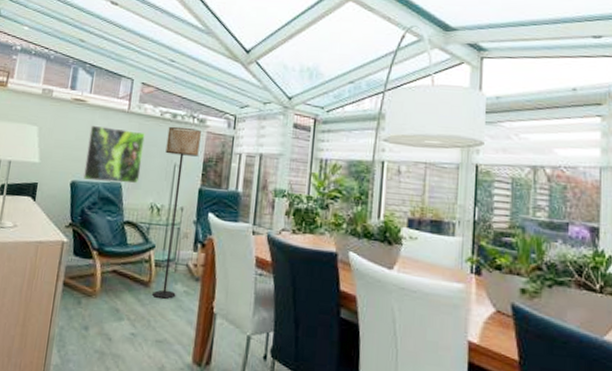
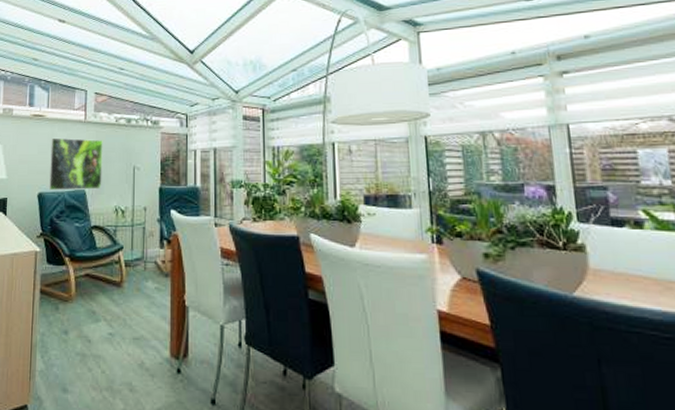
floor lamp: present [152,126,201,299] -> none [124,130,156,297]

